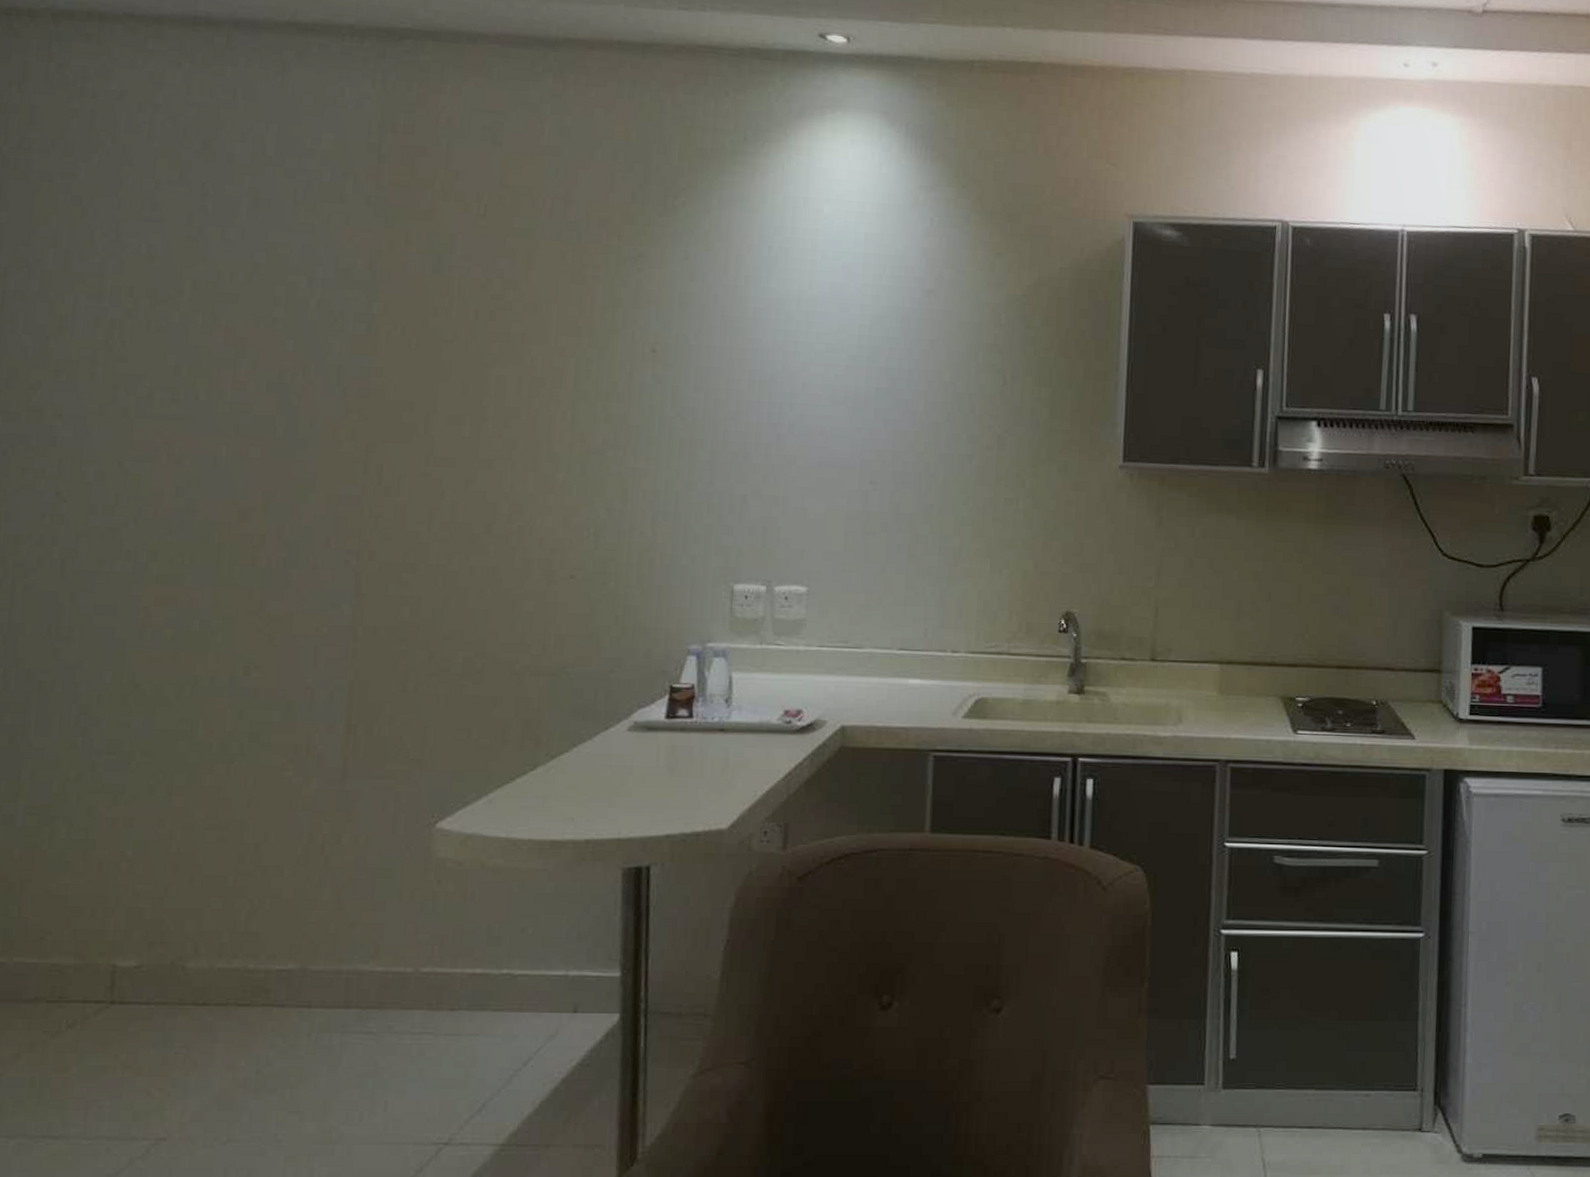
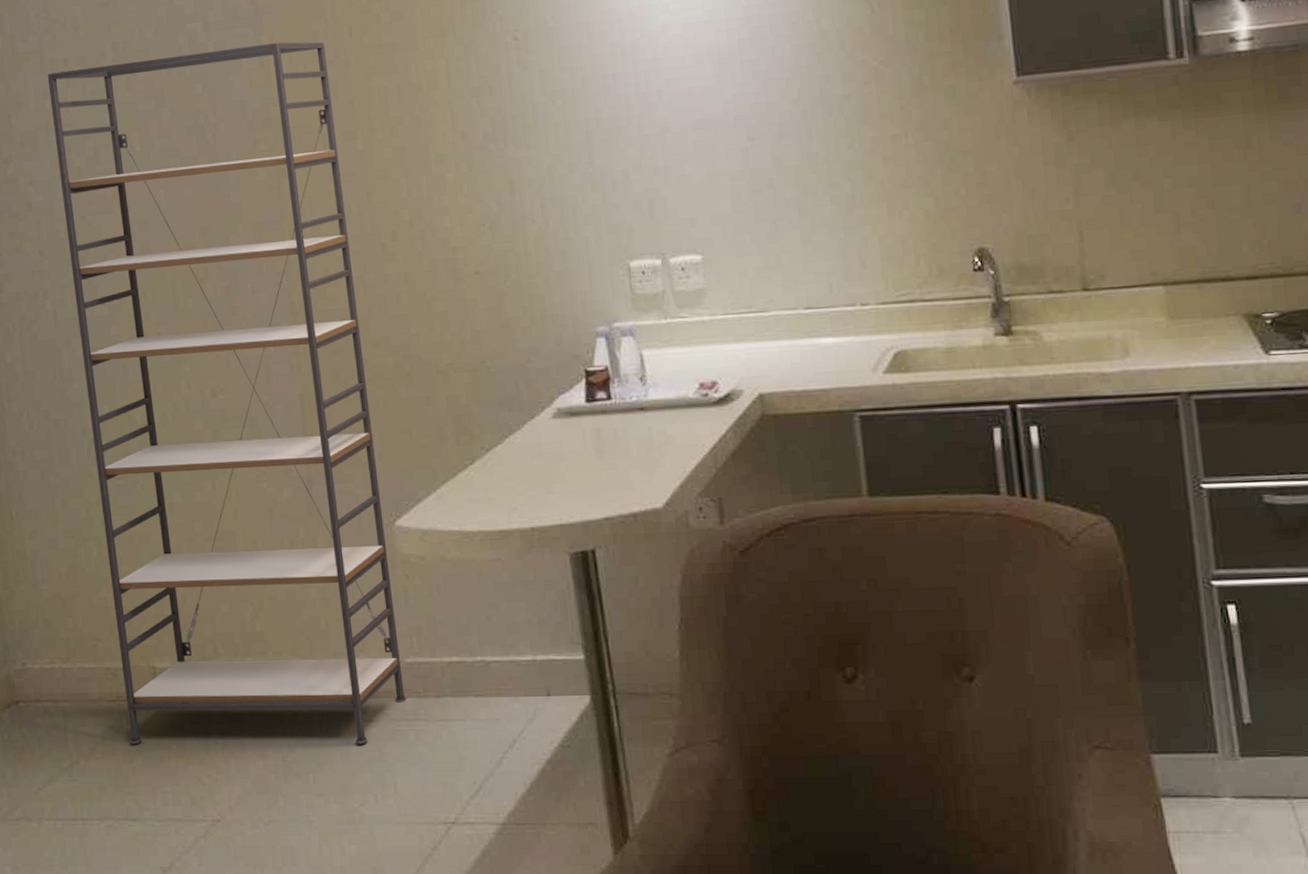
shelving unit: none [66,300,445,1058] -> present [47,41,407,745]

